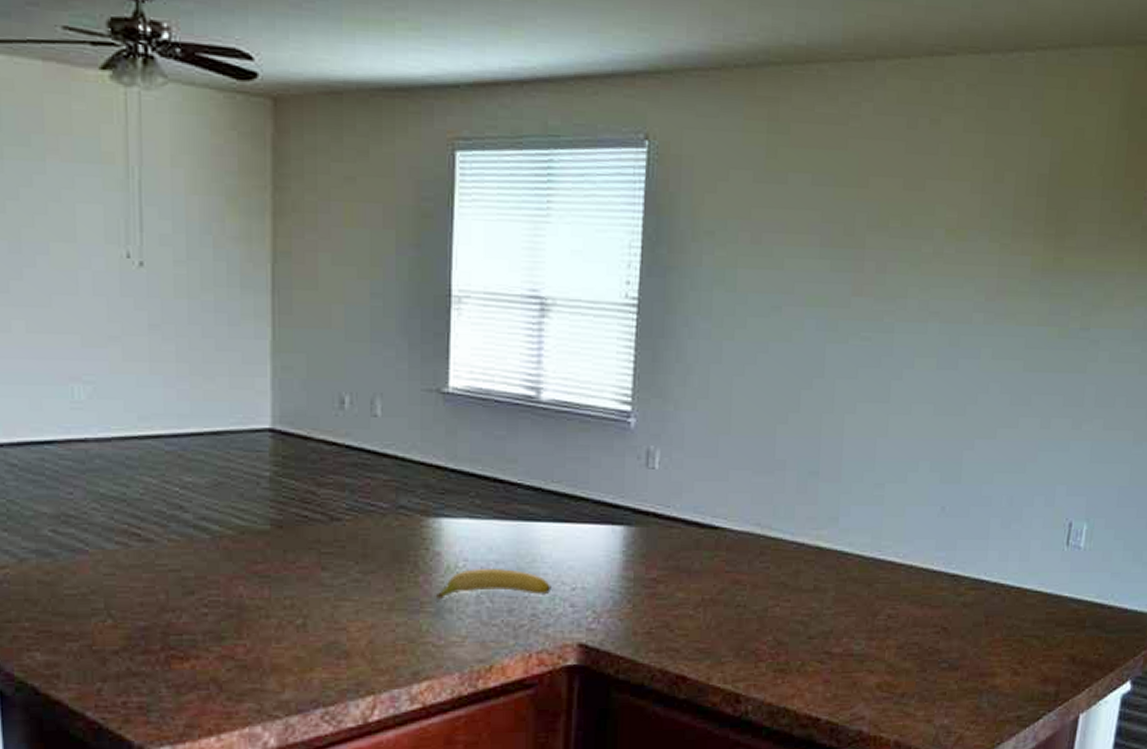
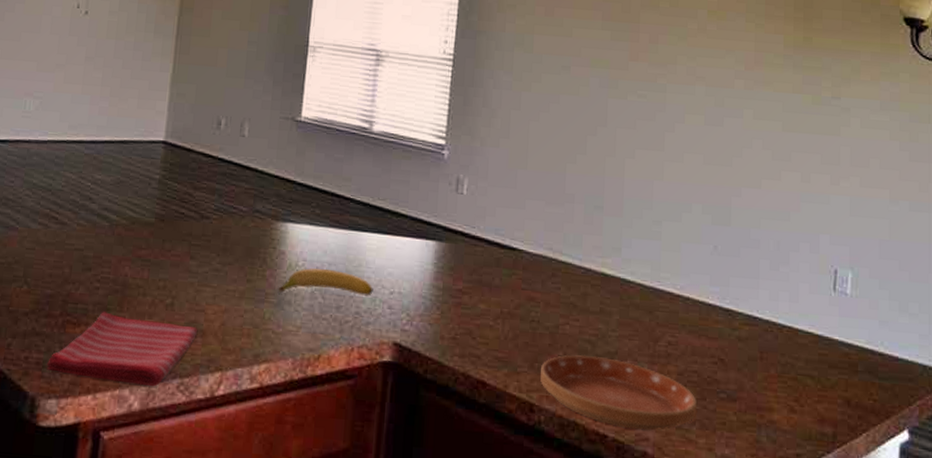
dish towel: none [153,641,340,720] -> present [47,312,198,387]
saucer: none [747,637,916,709] -> present [540,354,696,431]

